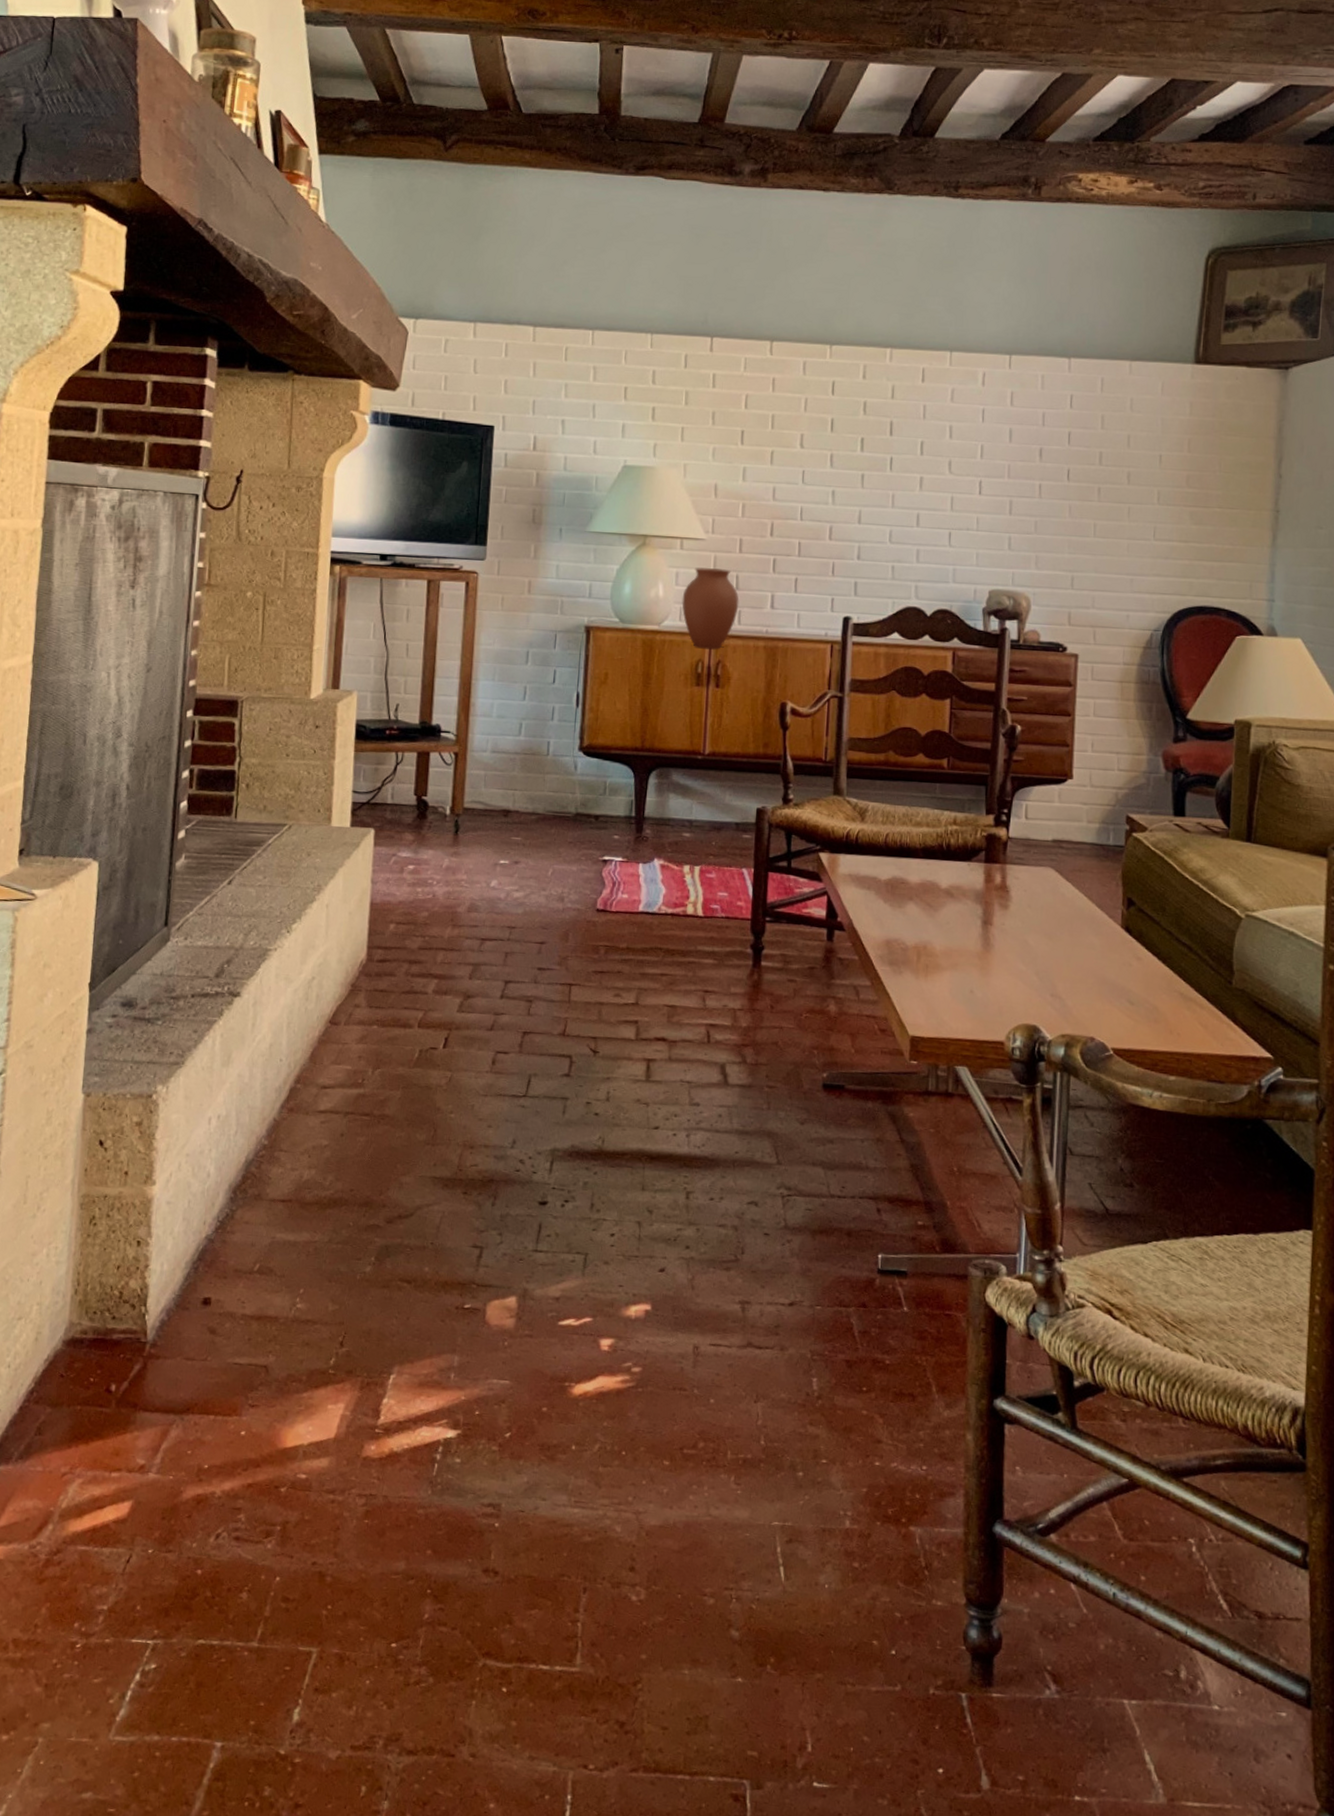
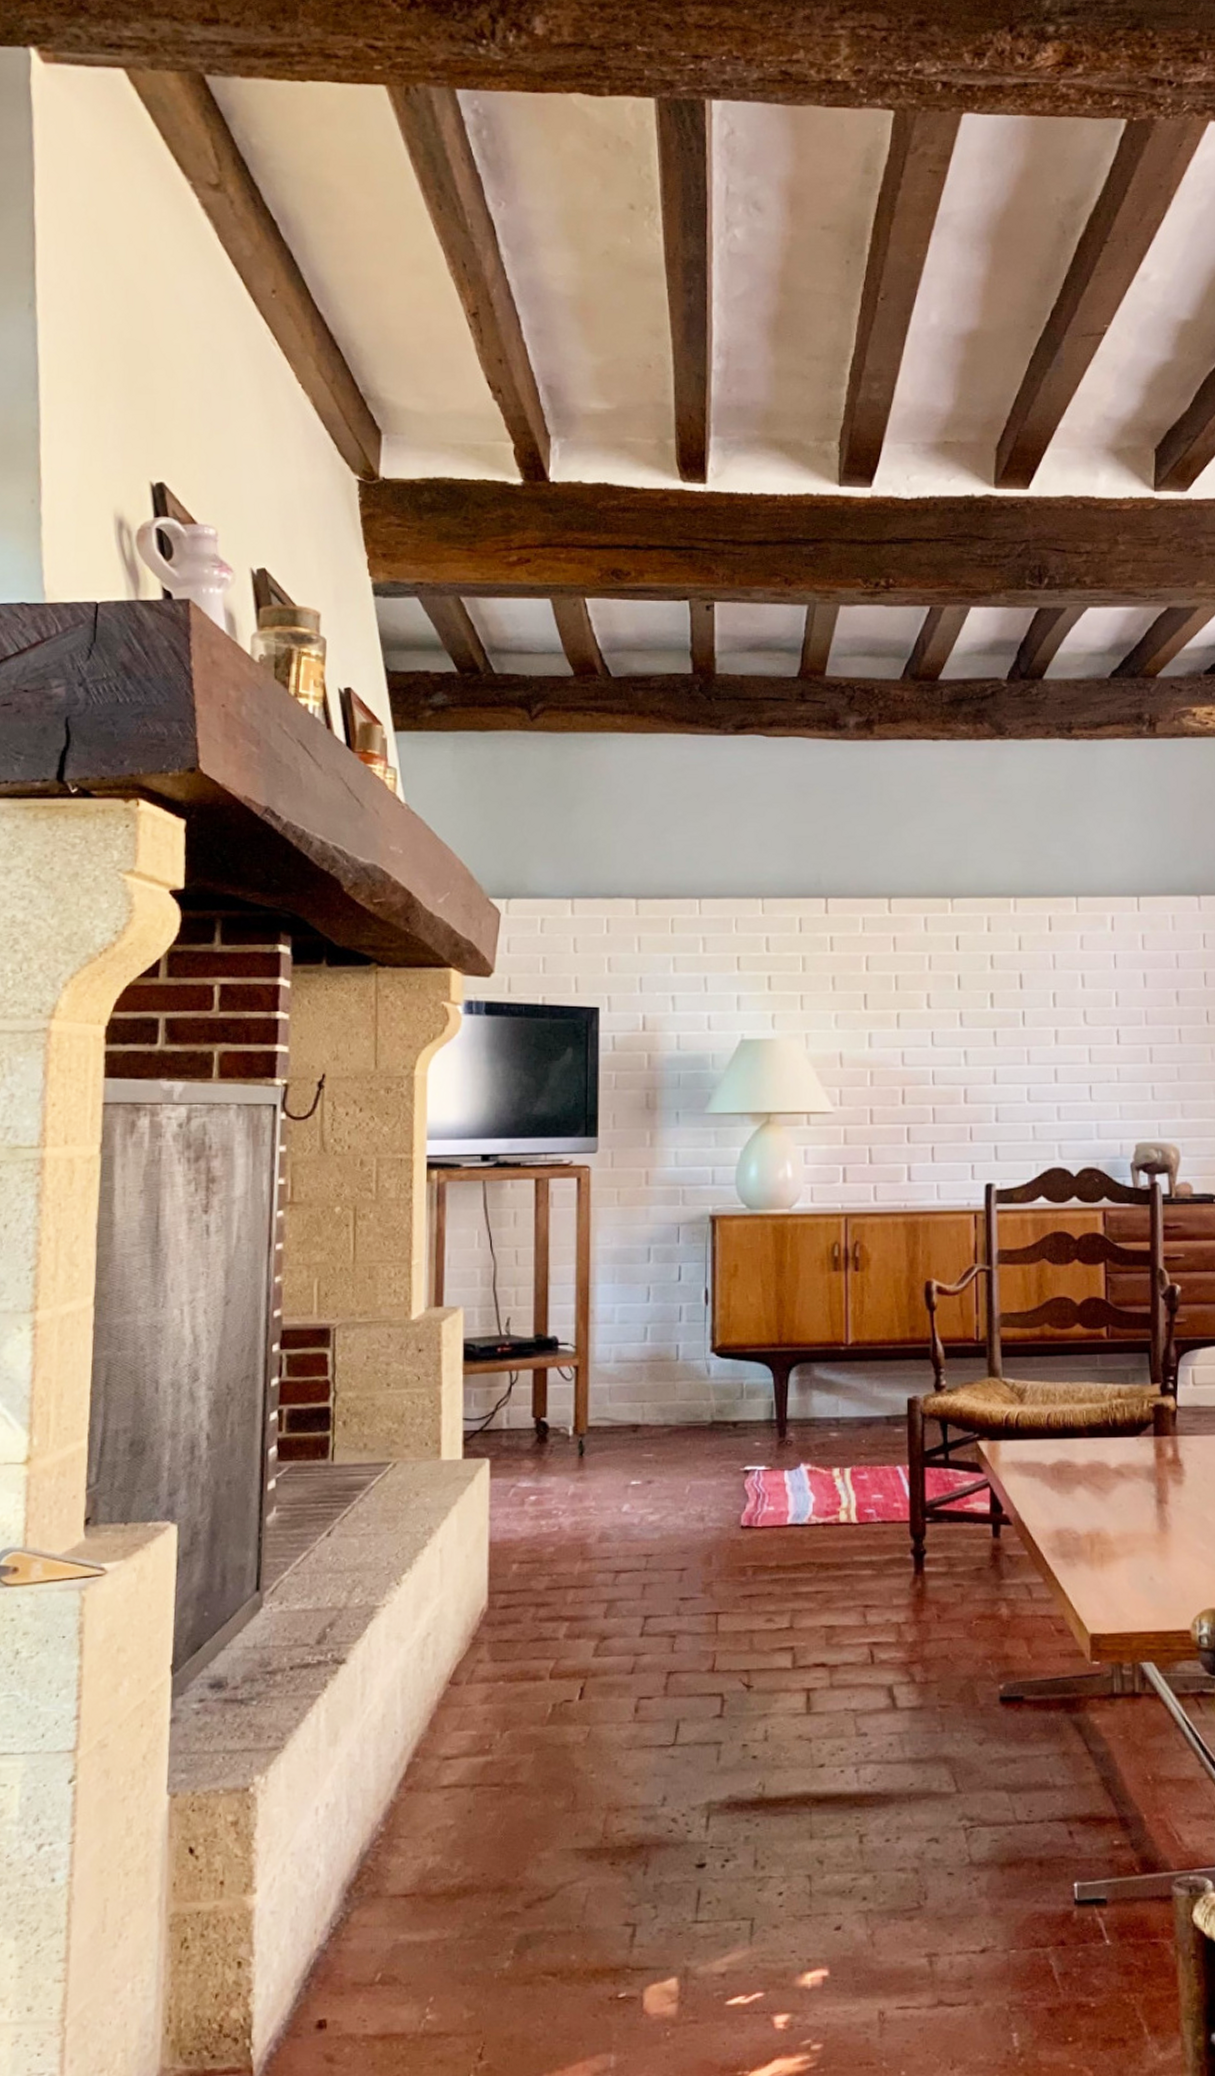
vase: present [681,567,739,650] -> none [812,1143,874,1230]

